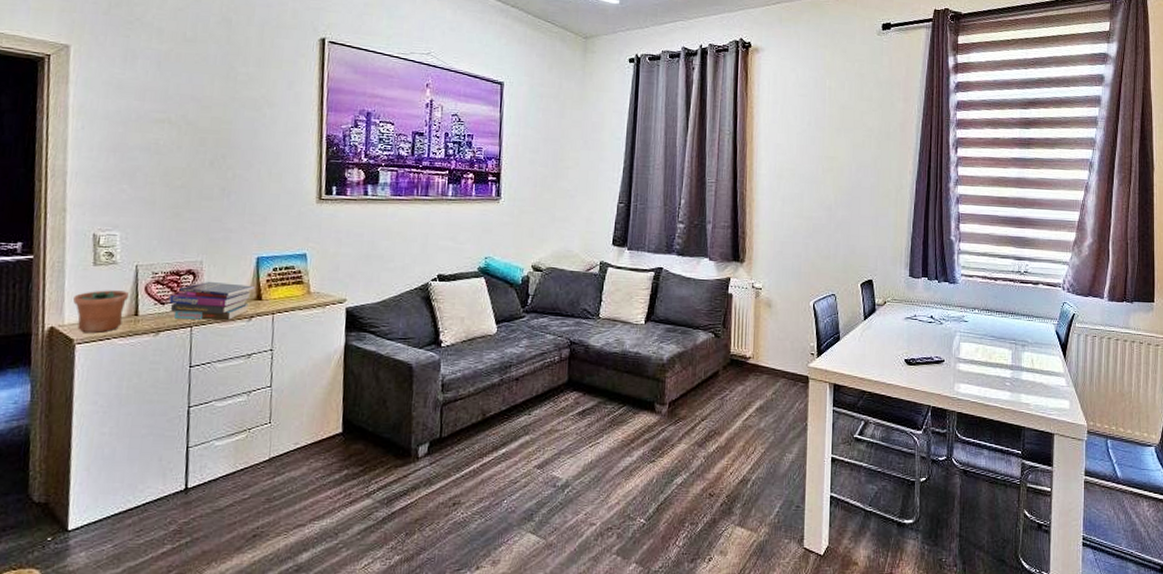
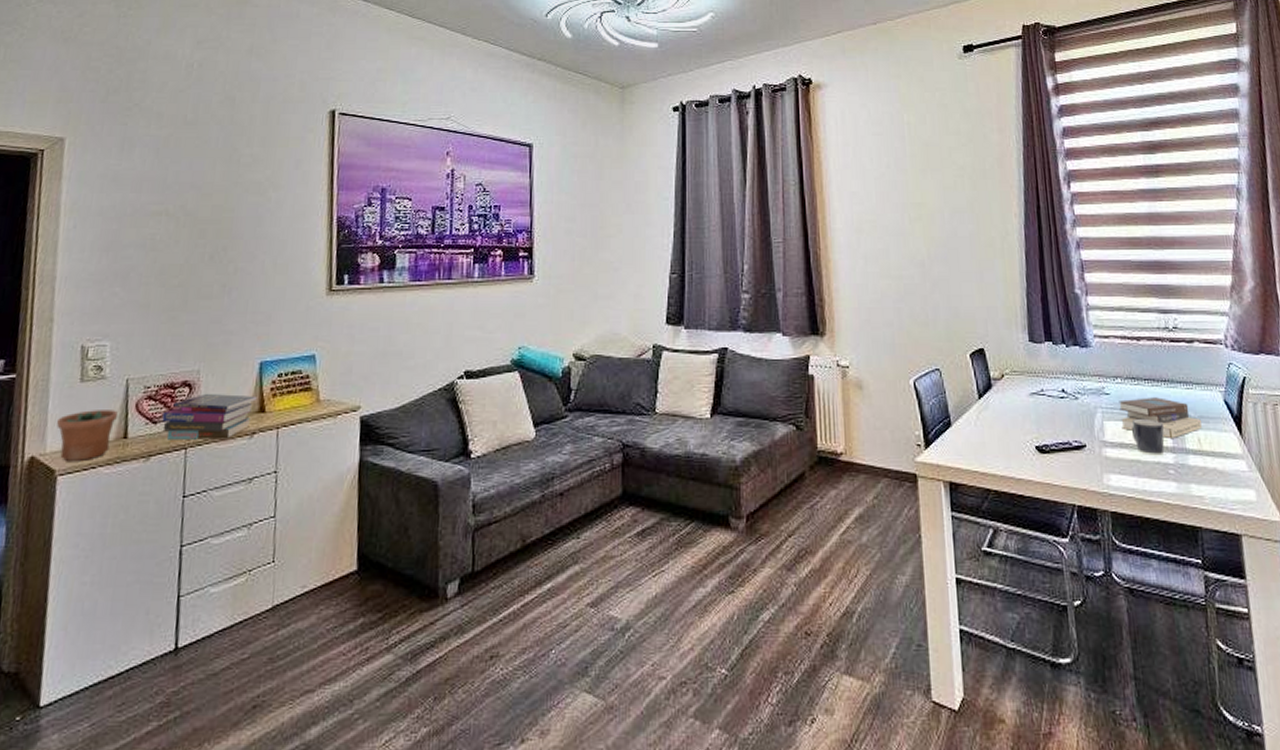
books: none [974,326,1036,358] -> present [1119,397,1202,438]
mug: none [982,342,1007,372] -> present [1131,419,1165,457]

